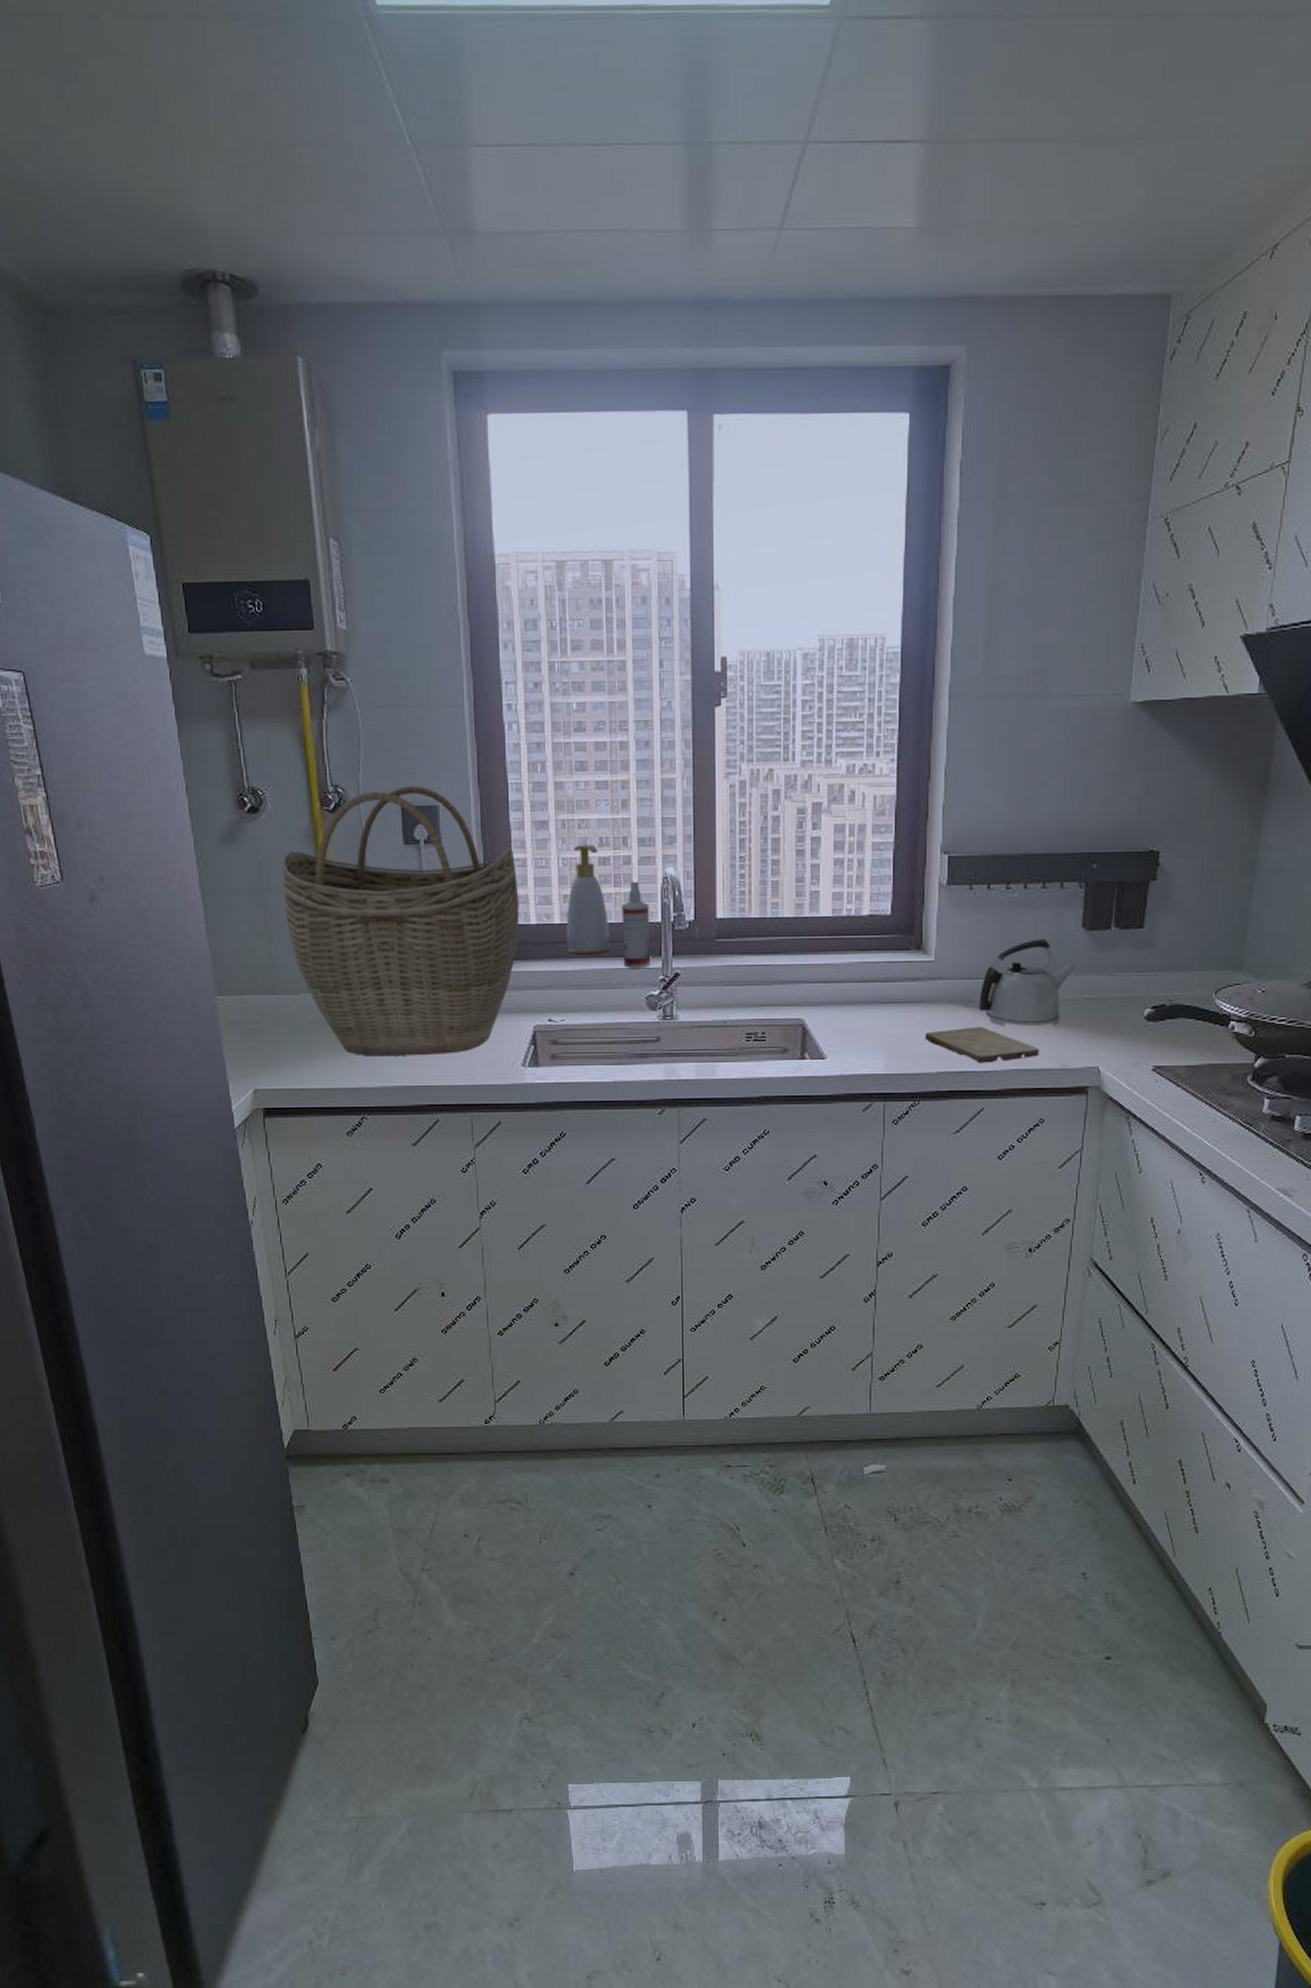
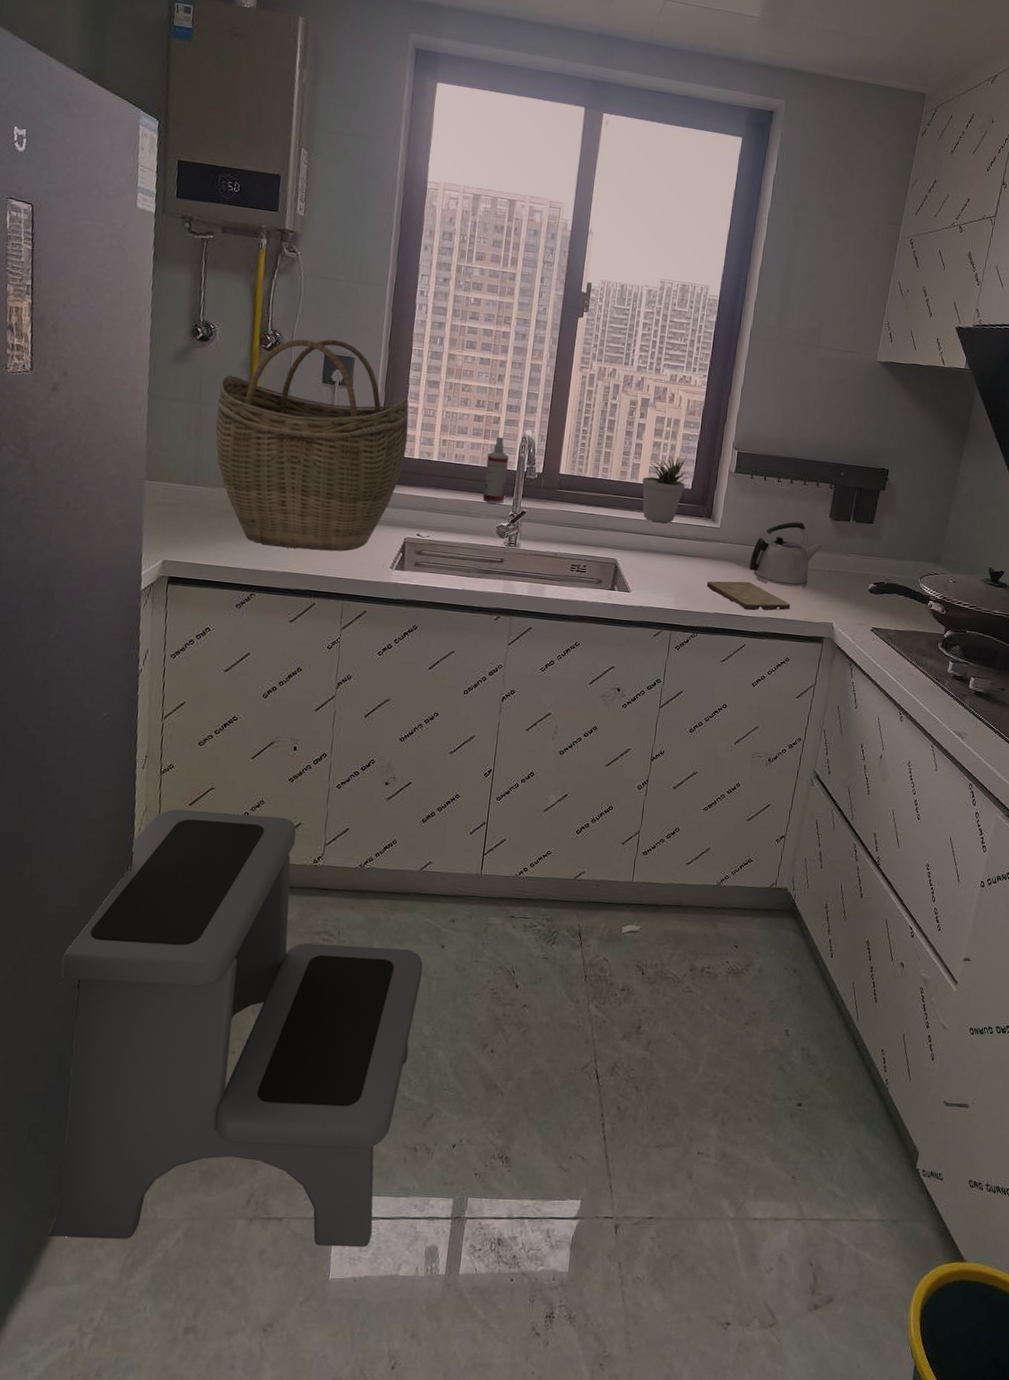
step stool: none [225,1375,630,1838] -> present [48,809,423,1248]
soap bottle: present [566,845,612,955] -> none [439,403,476,490]
potted plant: none [824,873,883,965] -> present [642,456,687,523]

